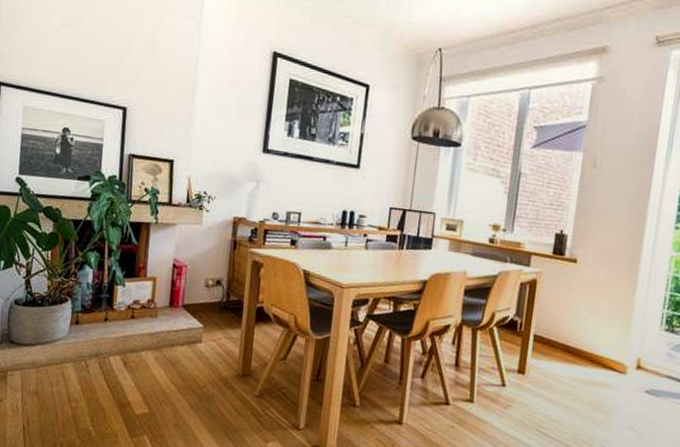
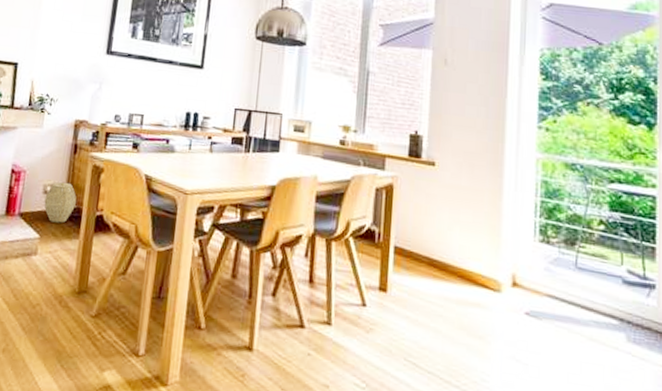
woven basket: none [206,276,238,314] -> present [44,182,77,223]

